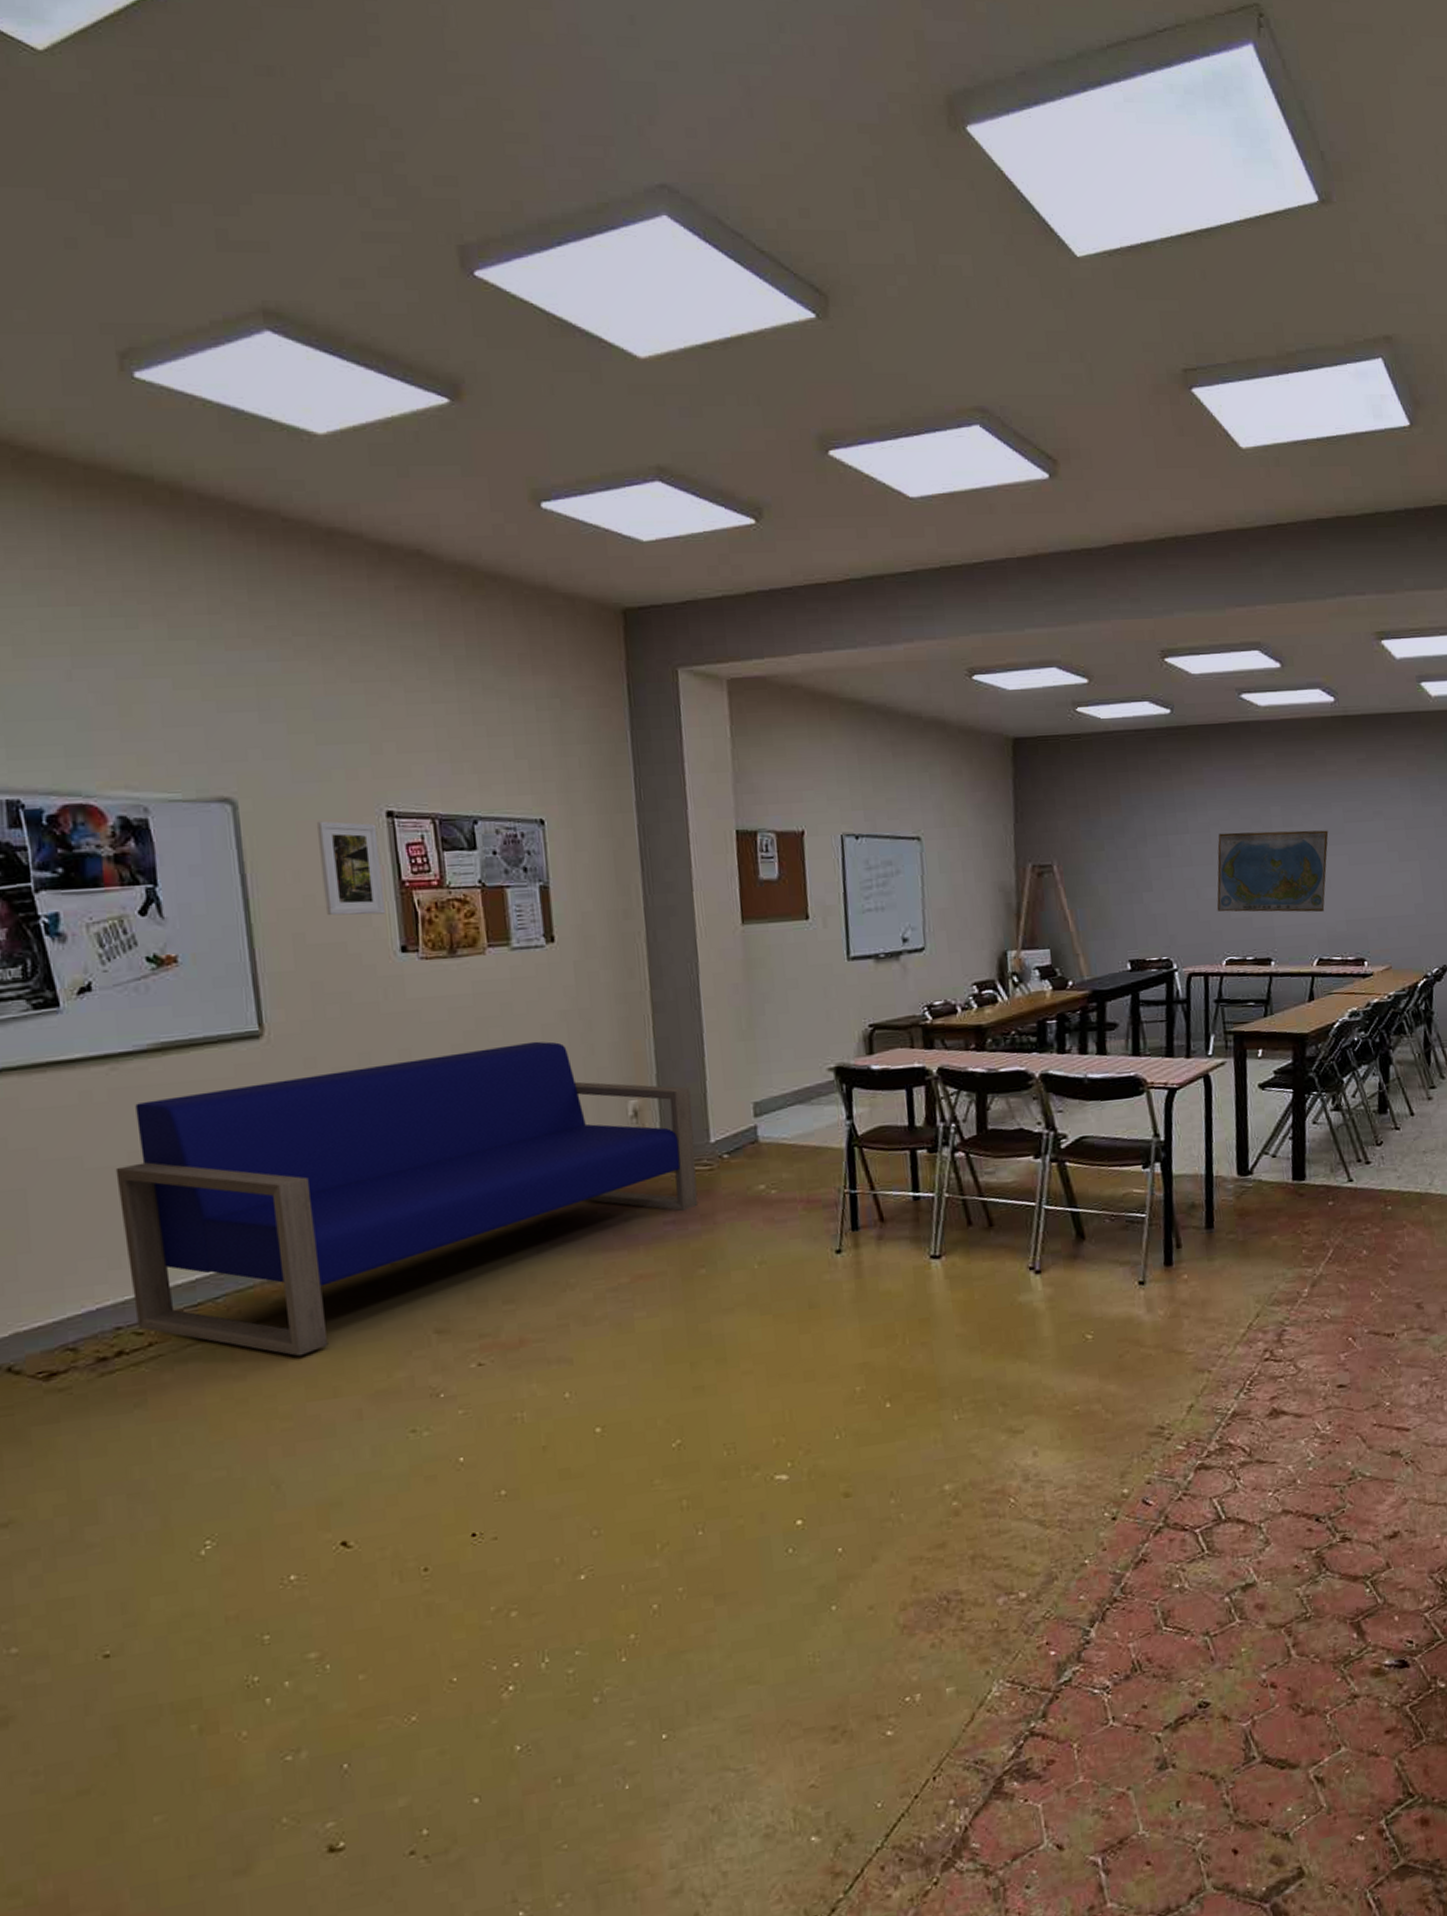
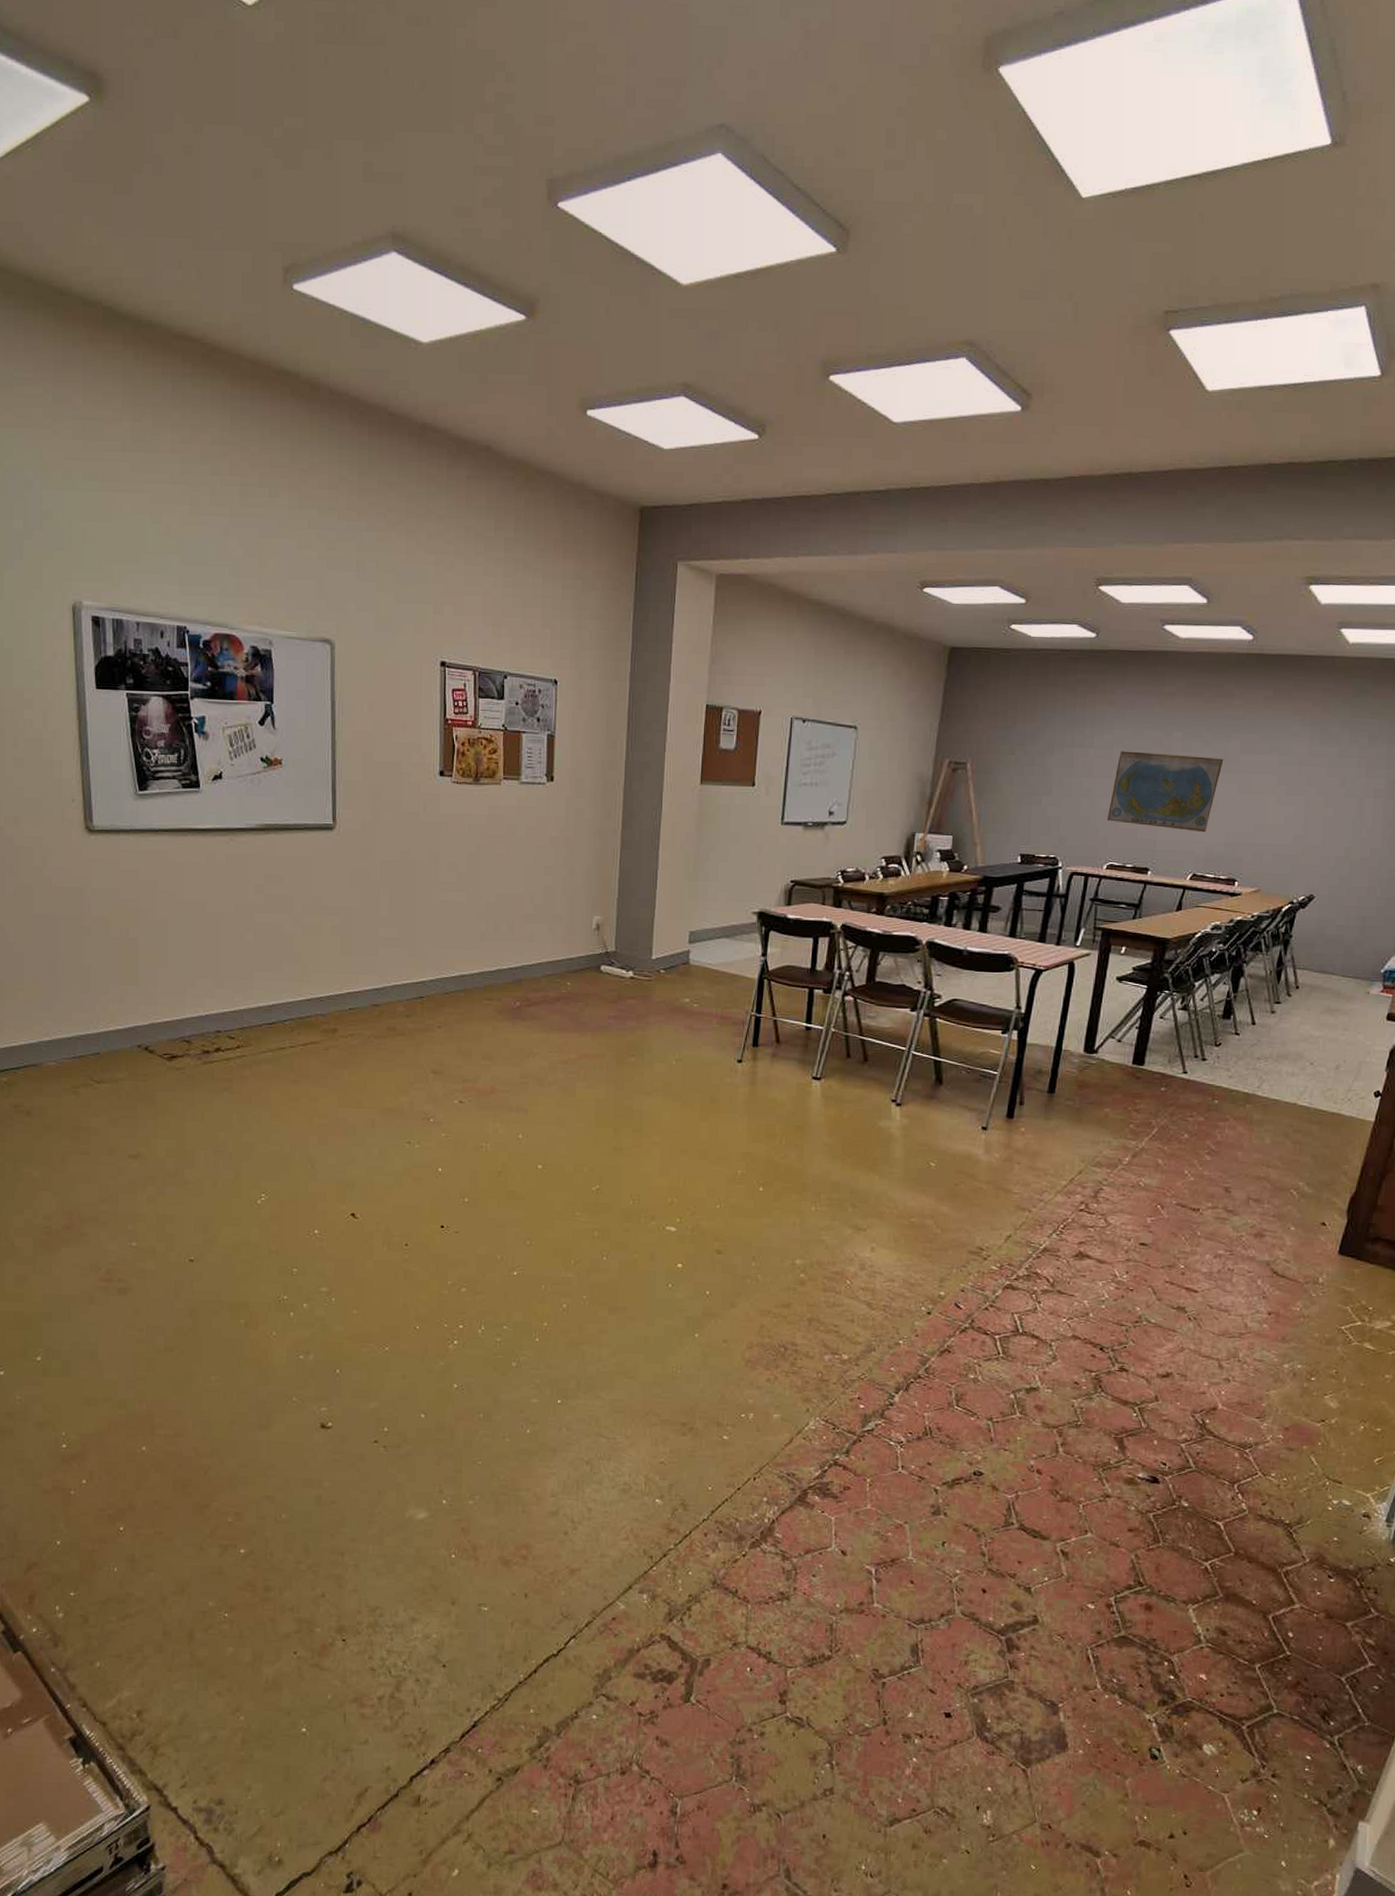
sofa: present [115,1041,699,1357] -> none [226,859,642,1073]
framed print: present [316,821,385,916] -> none [389,664,432,744]

